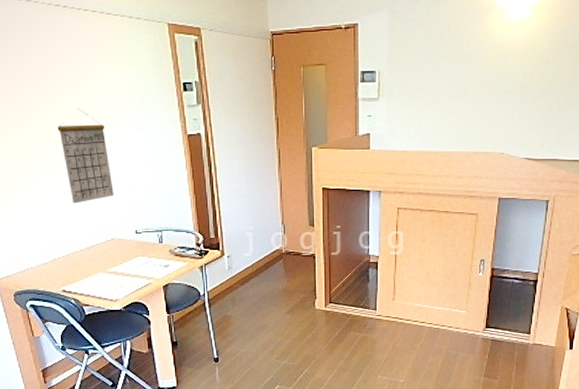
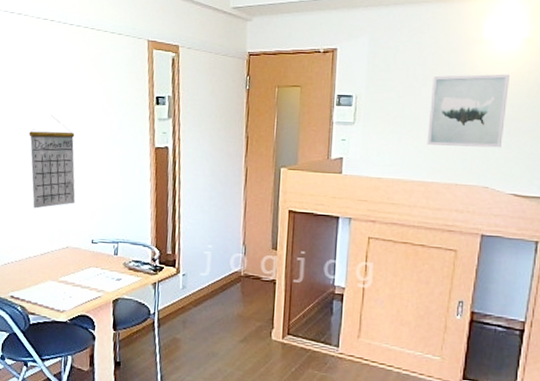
wall art: none [447,42,521,116] -> present [427,74,509,148]

